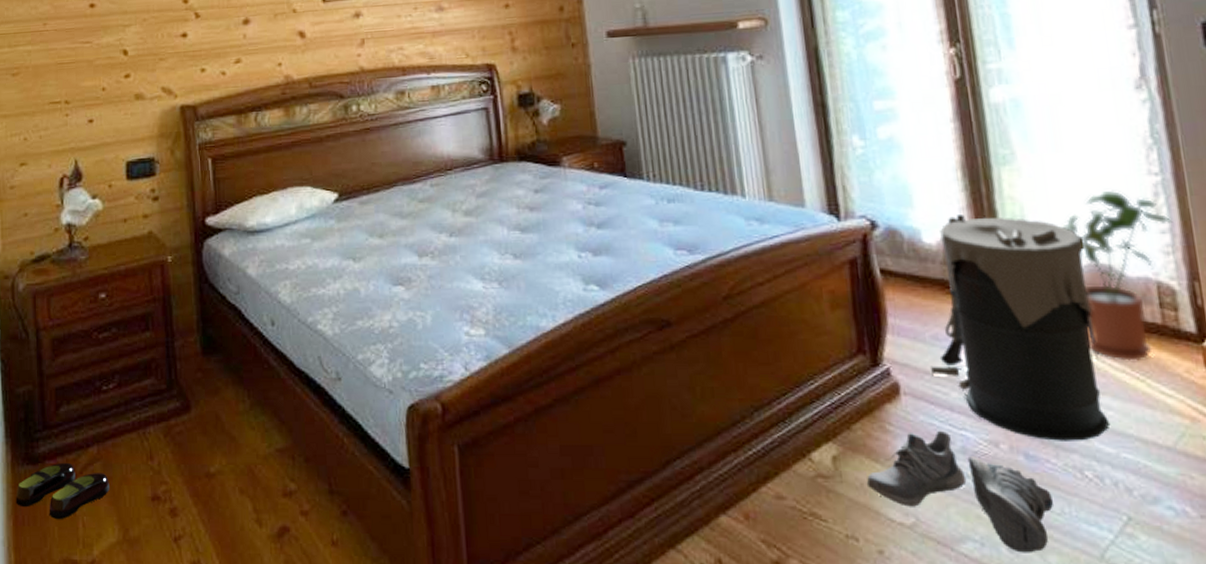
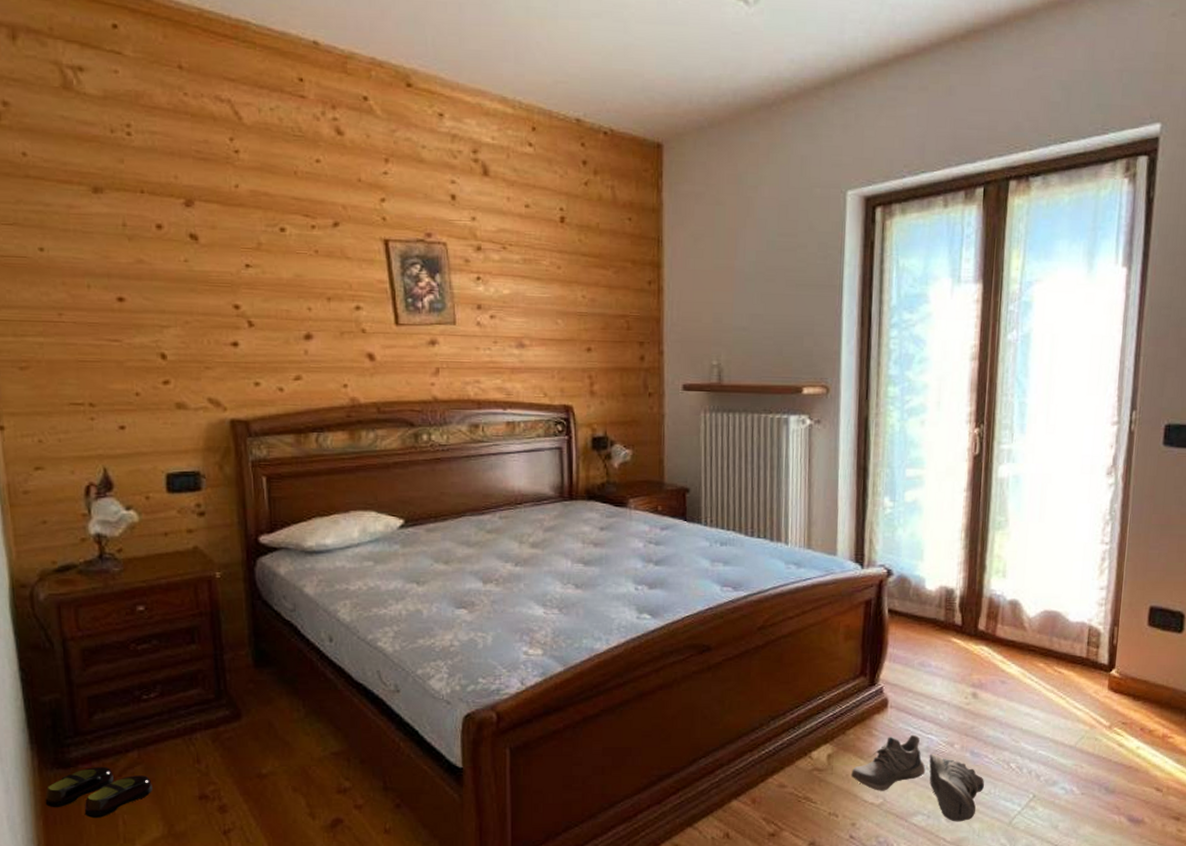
laundry basket: present [929,213,1109,441] -> none [913,567,1044,742]
house plant: present [1061,190,1173,361] -> none [1030,554,1110,684]

